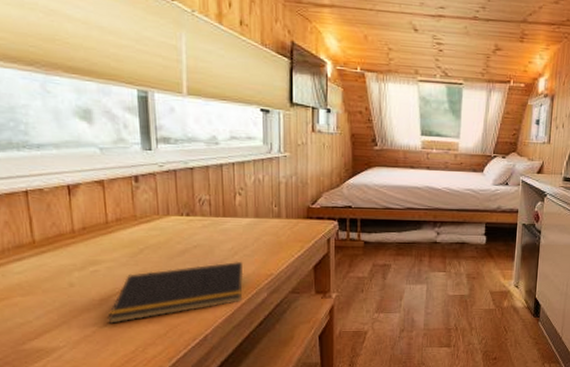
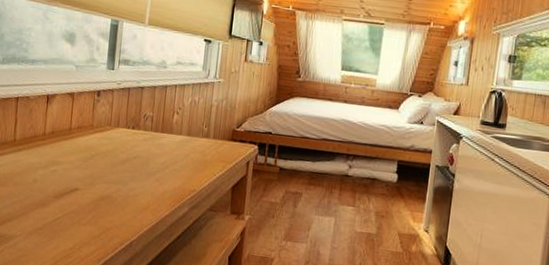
notepad: present [108,261,244,324] -> none [56,174,171,220]

